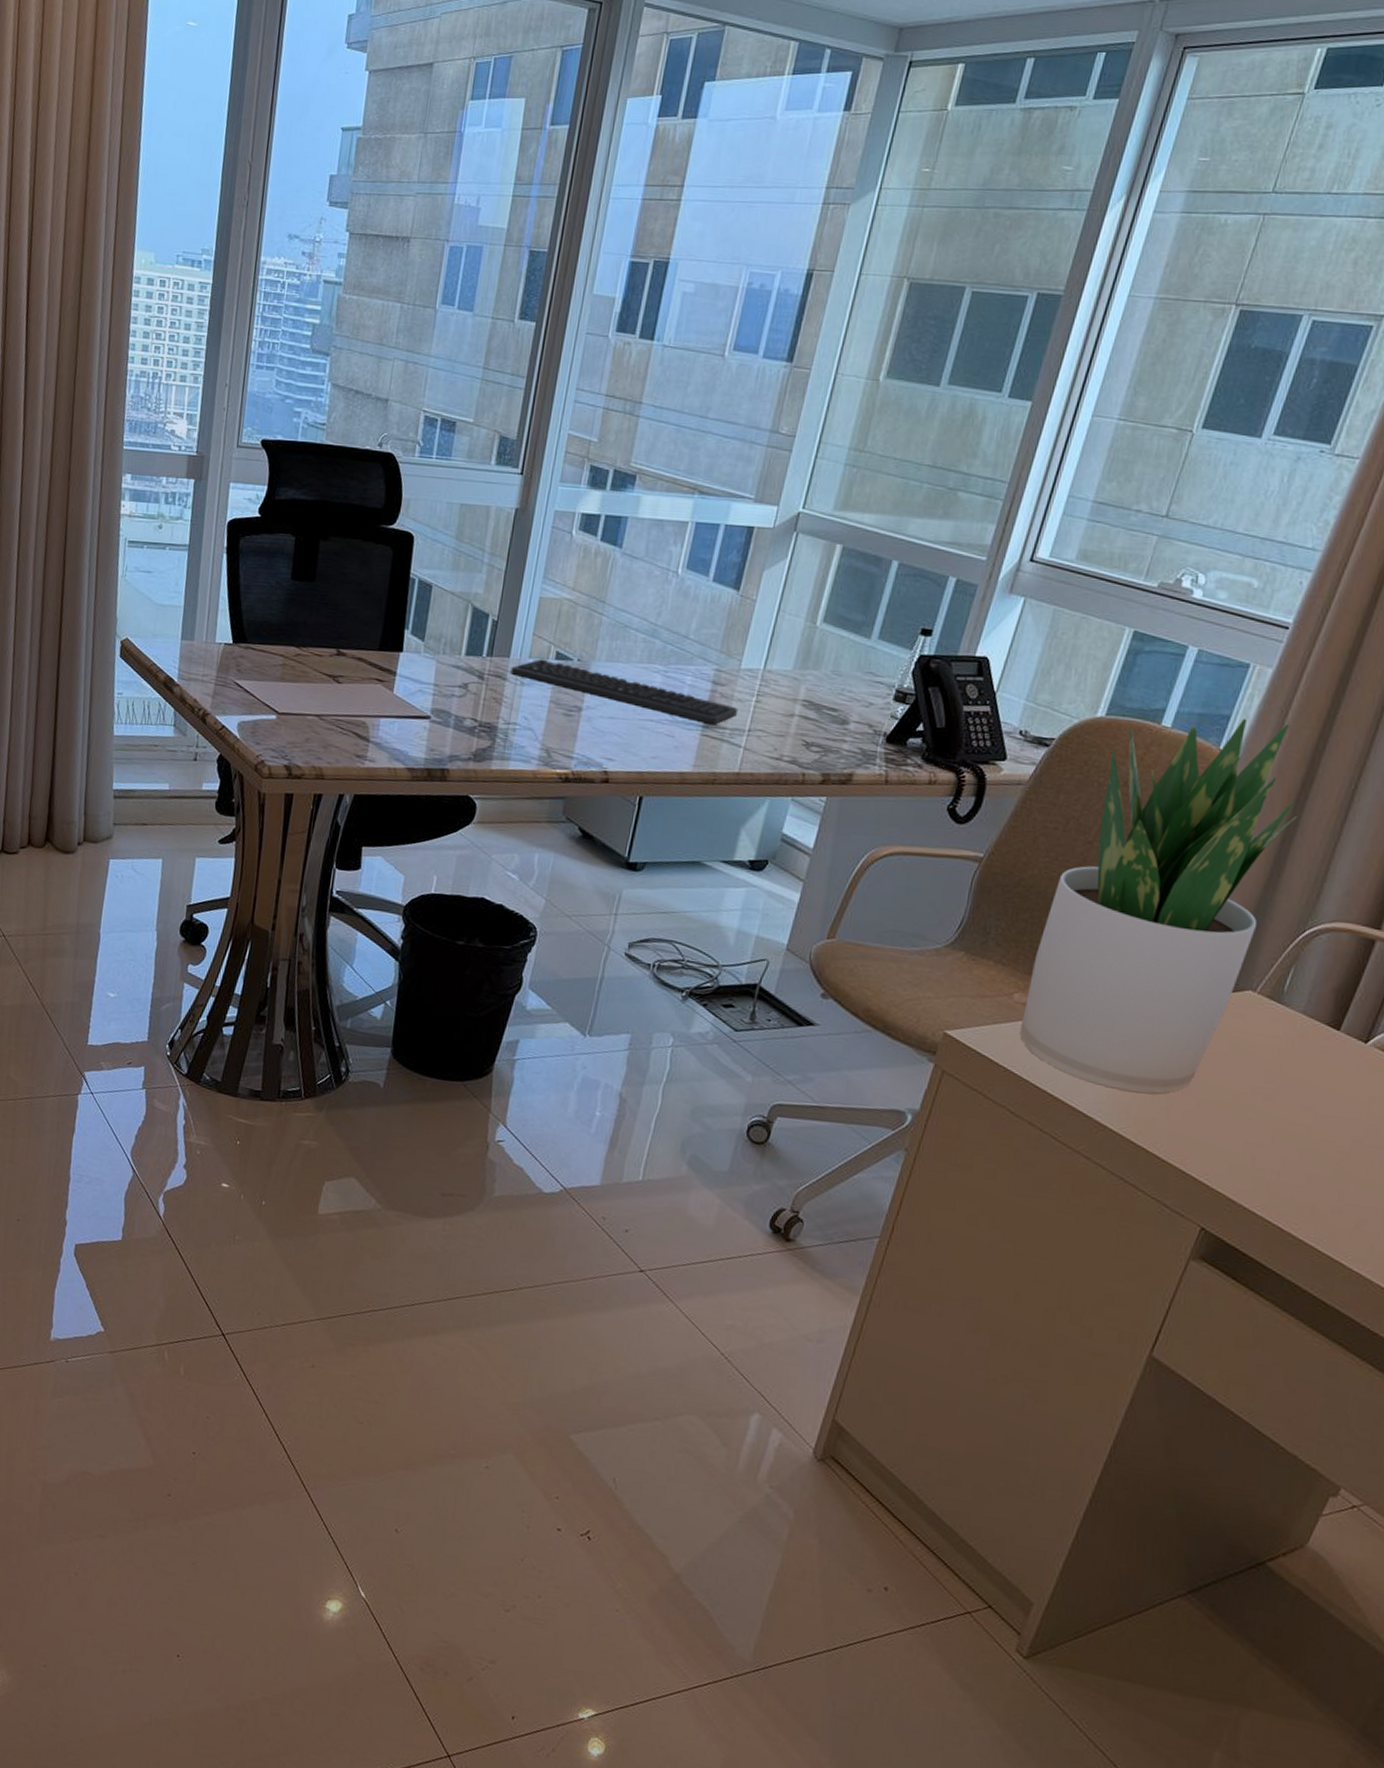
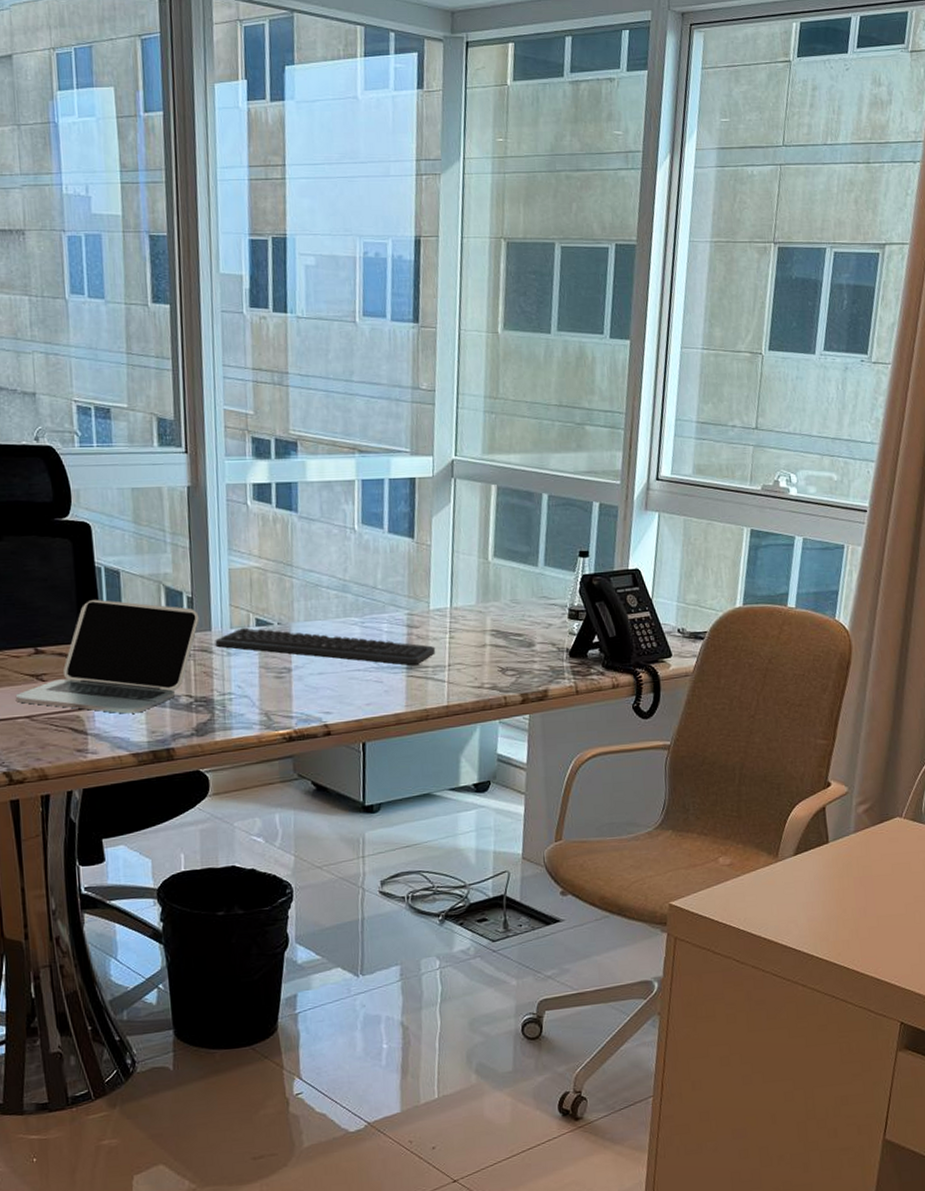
laptop: none [309,610,501,729] -> present [15,600,199,714]
planter: present [1019,718,1297,1095] -> none [729,591,904,923]

